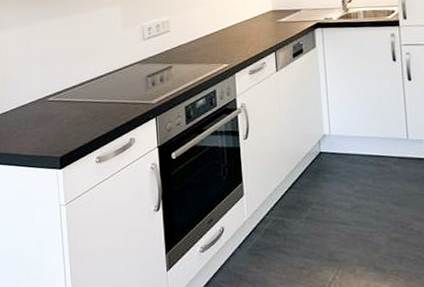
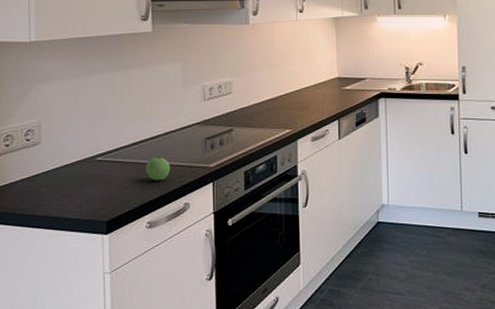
apple: none [93,95,116,119] -> present [146,156,171,181]

